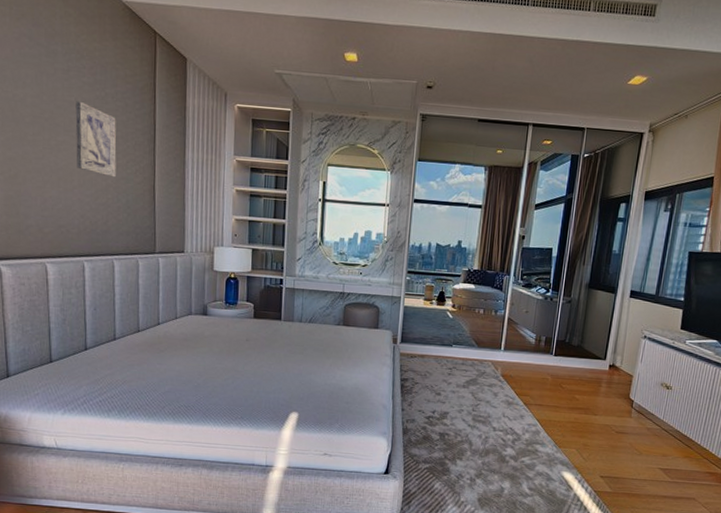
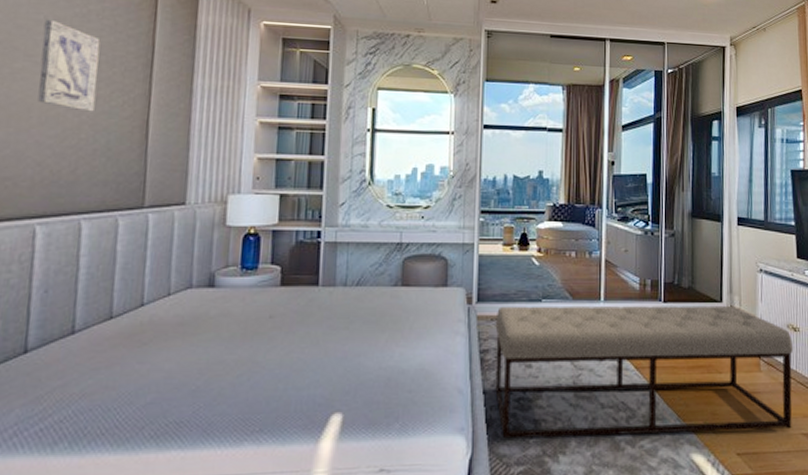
bench: none [411,347,664,464] -> present [495,305,794,439]

